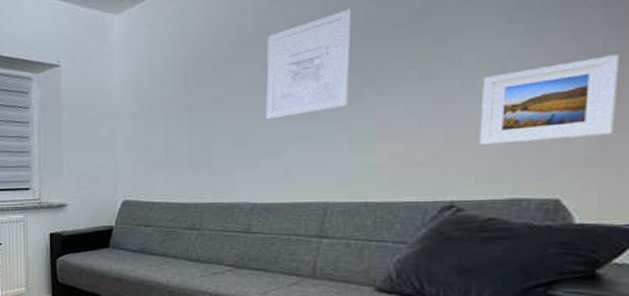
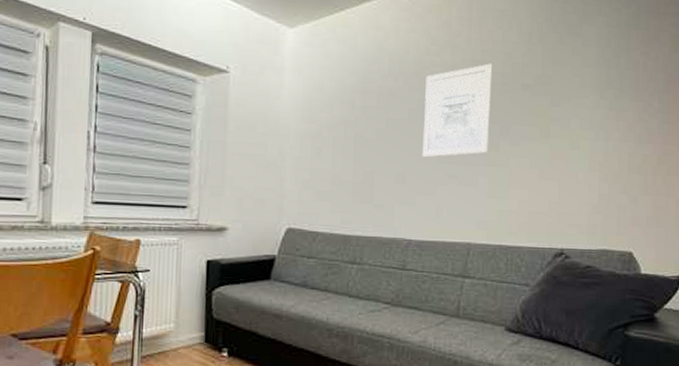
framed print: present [479,54,619,145] -> none [581,136,667,201]

